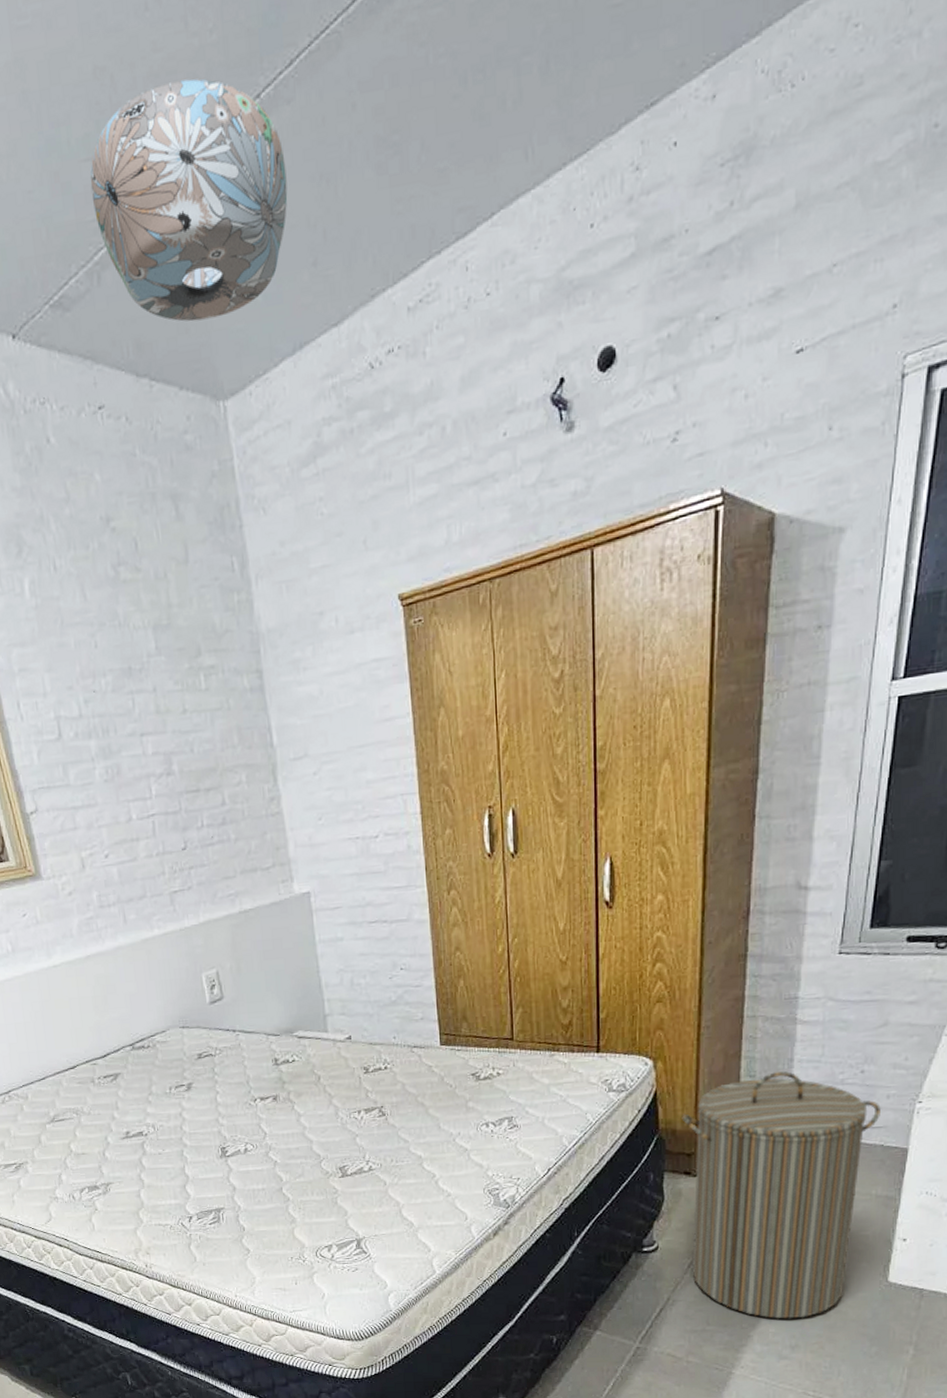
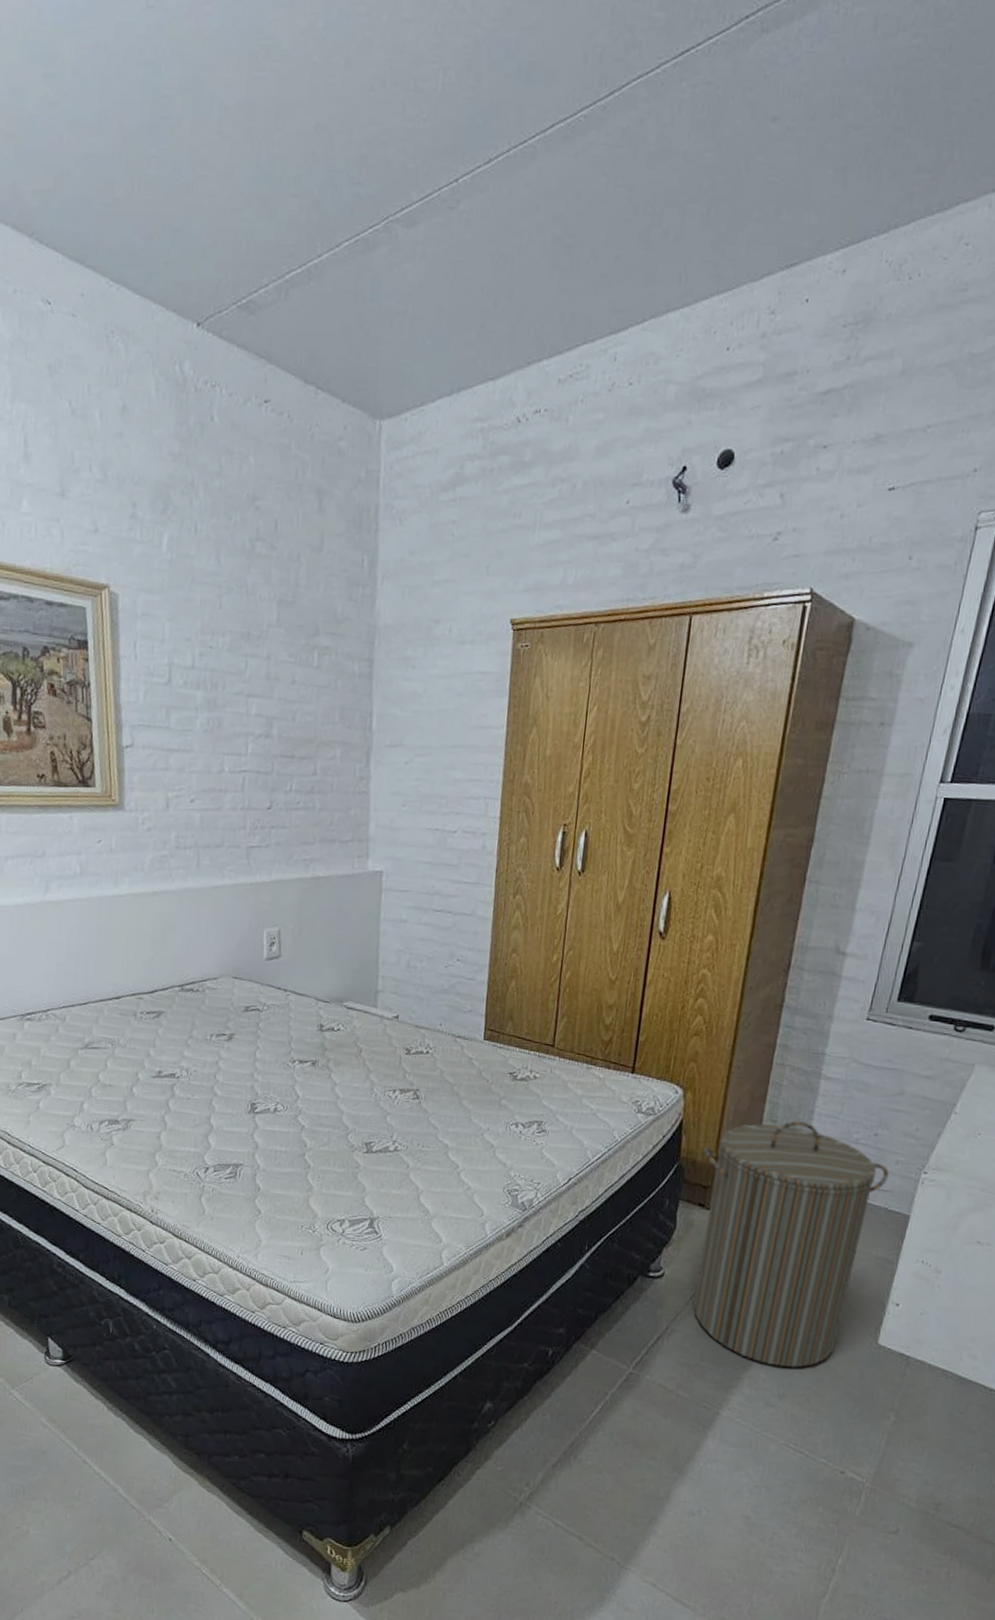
ceiling light: present [90,79,288,322] -> none [293,151,471,350]

